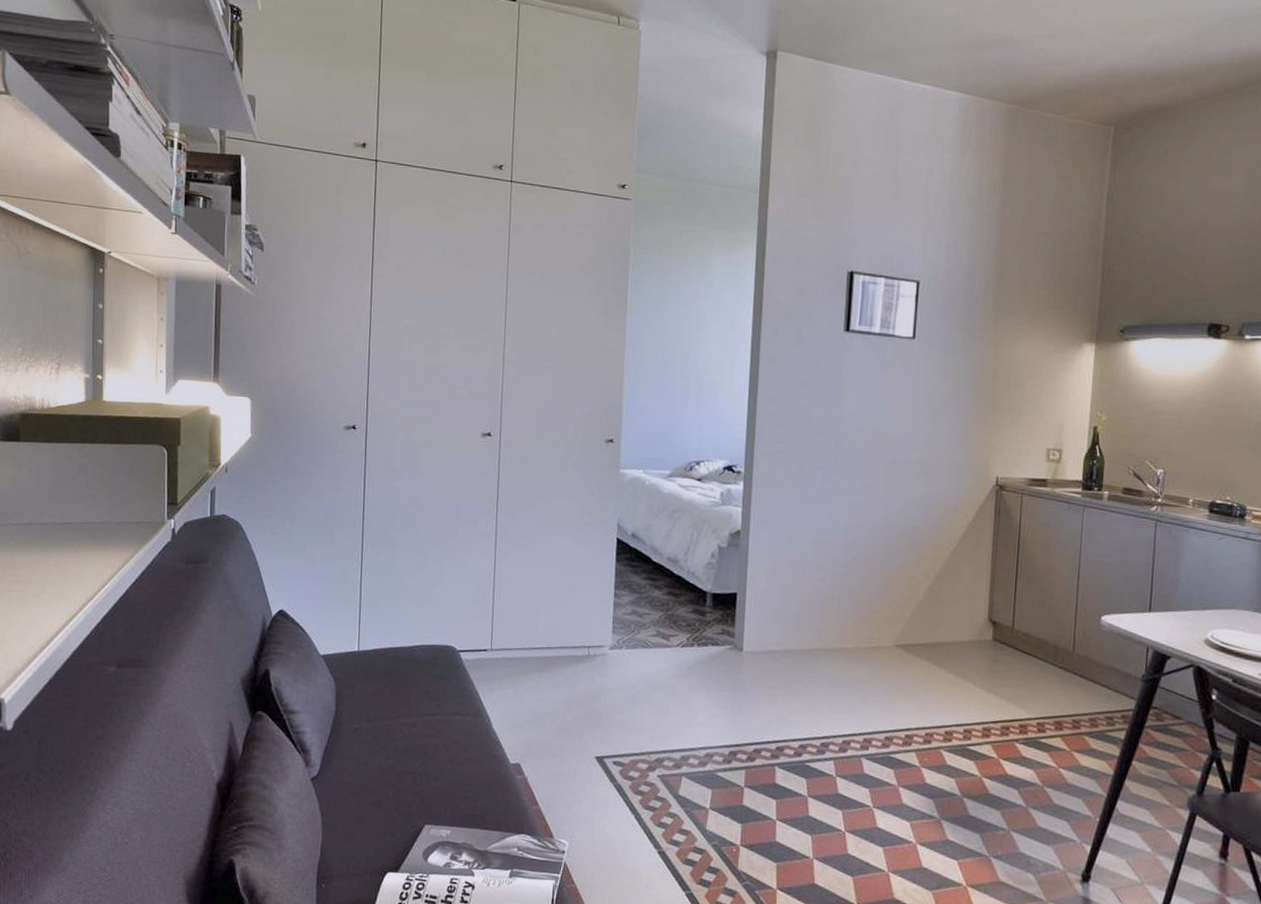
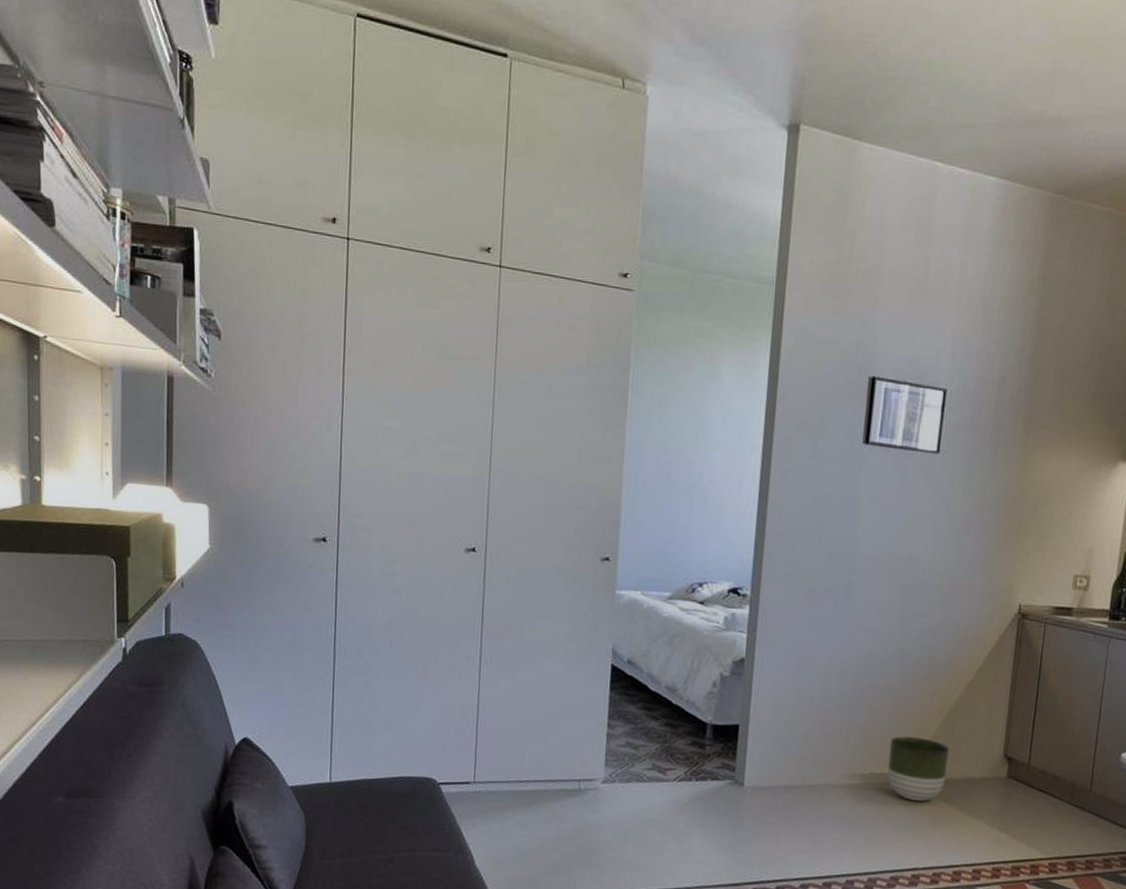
planter: none [878,602,937,664] -> present [887,736,950,801]

